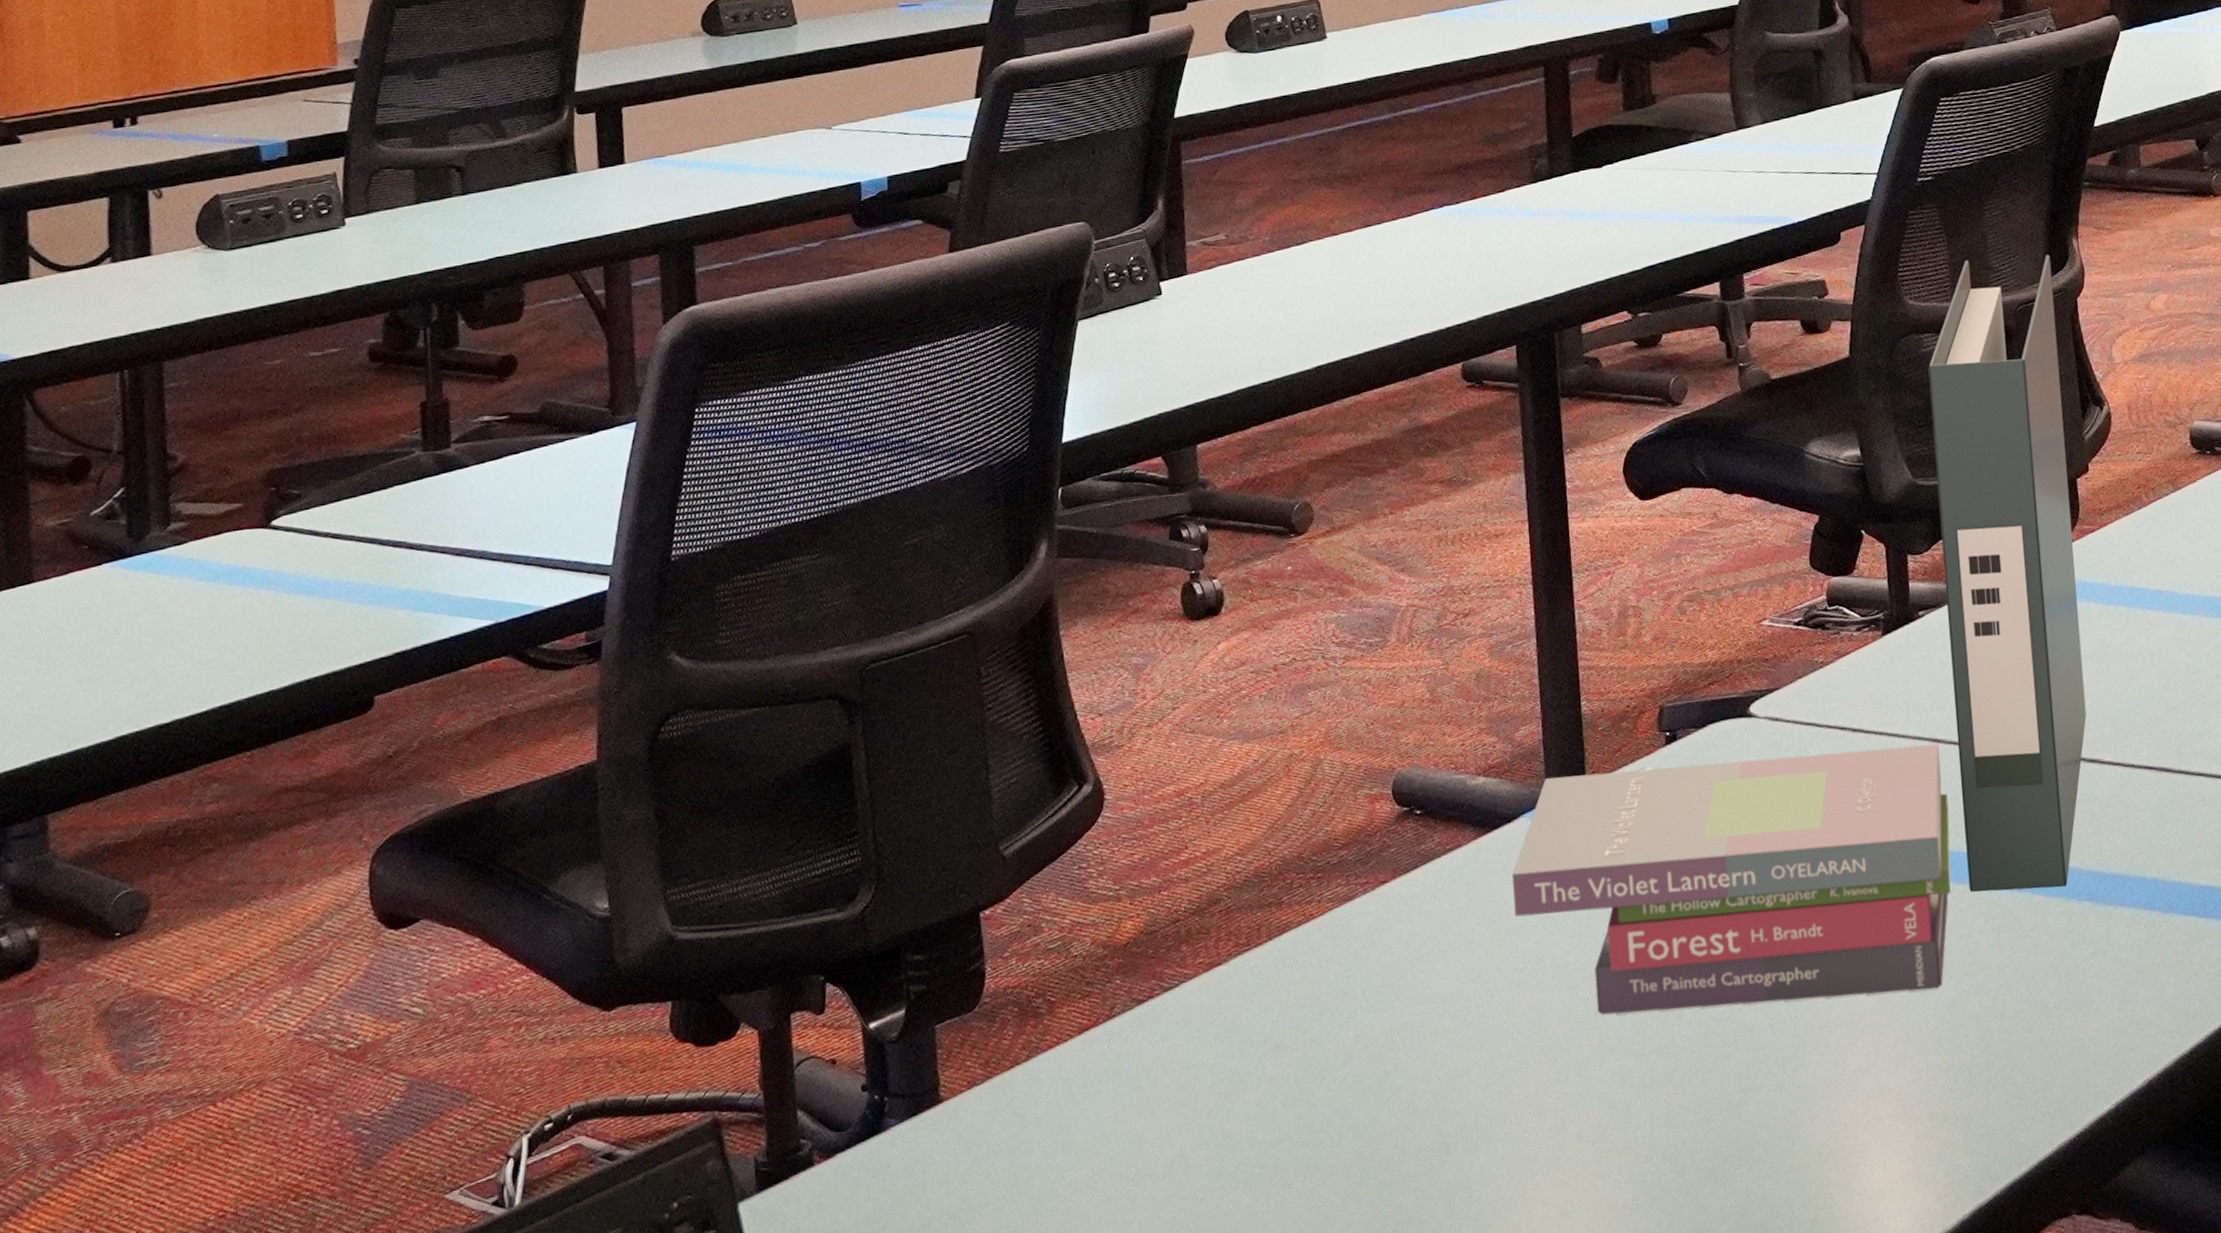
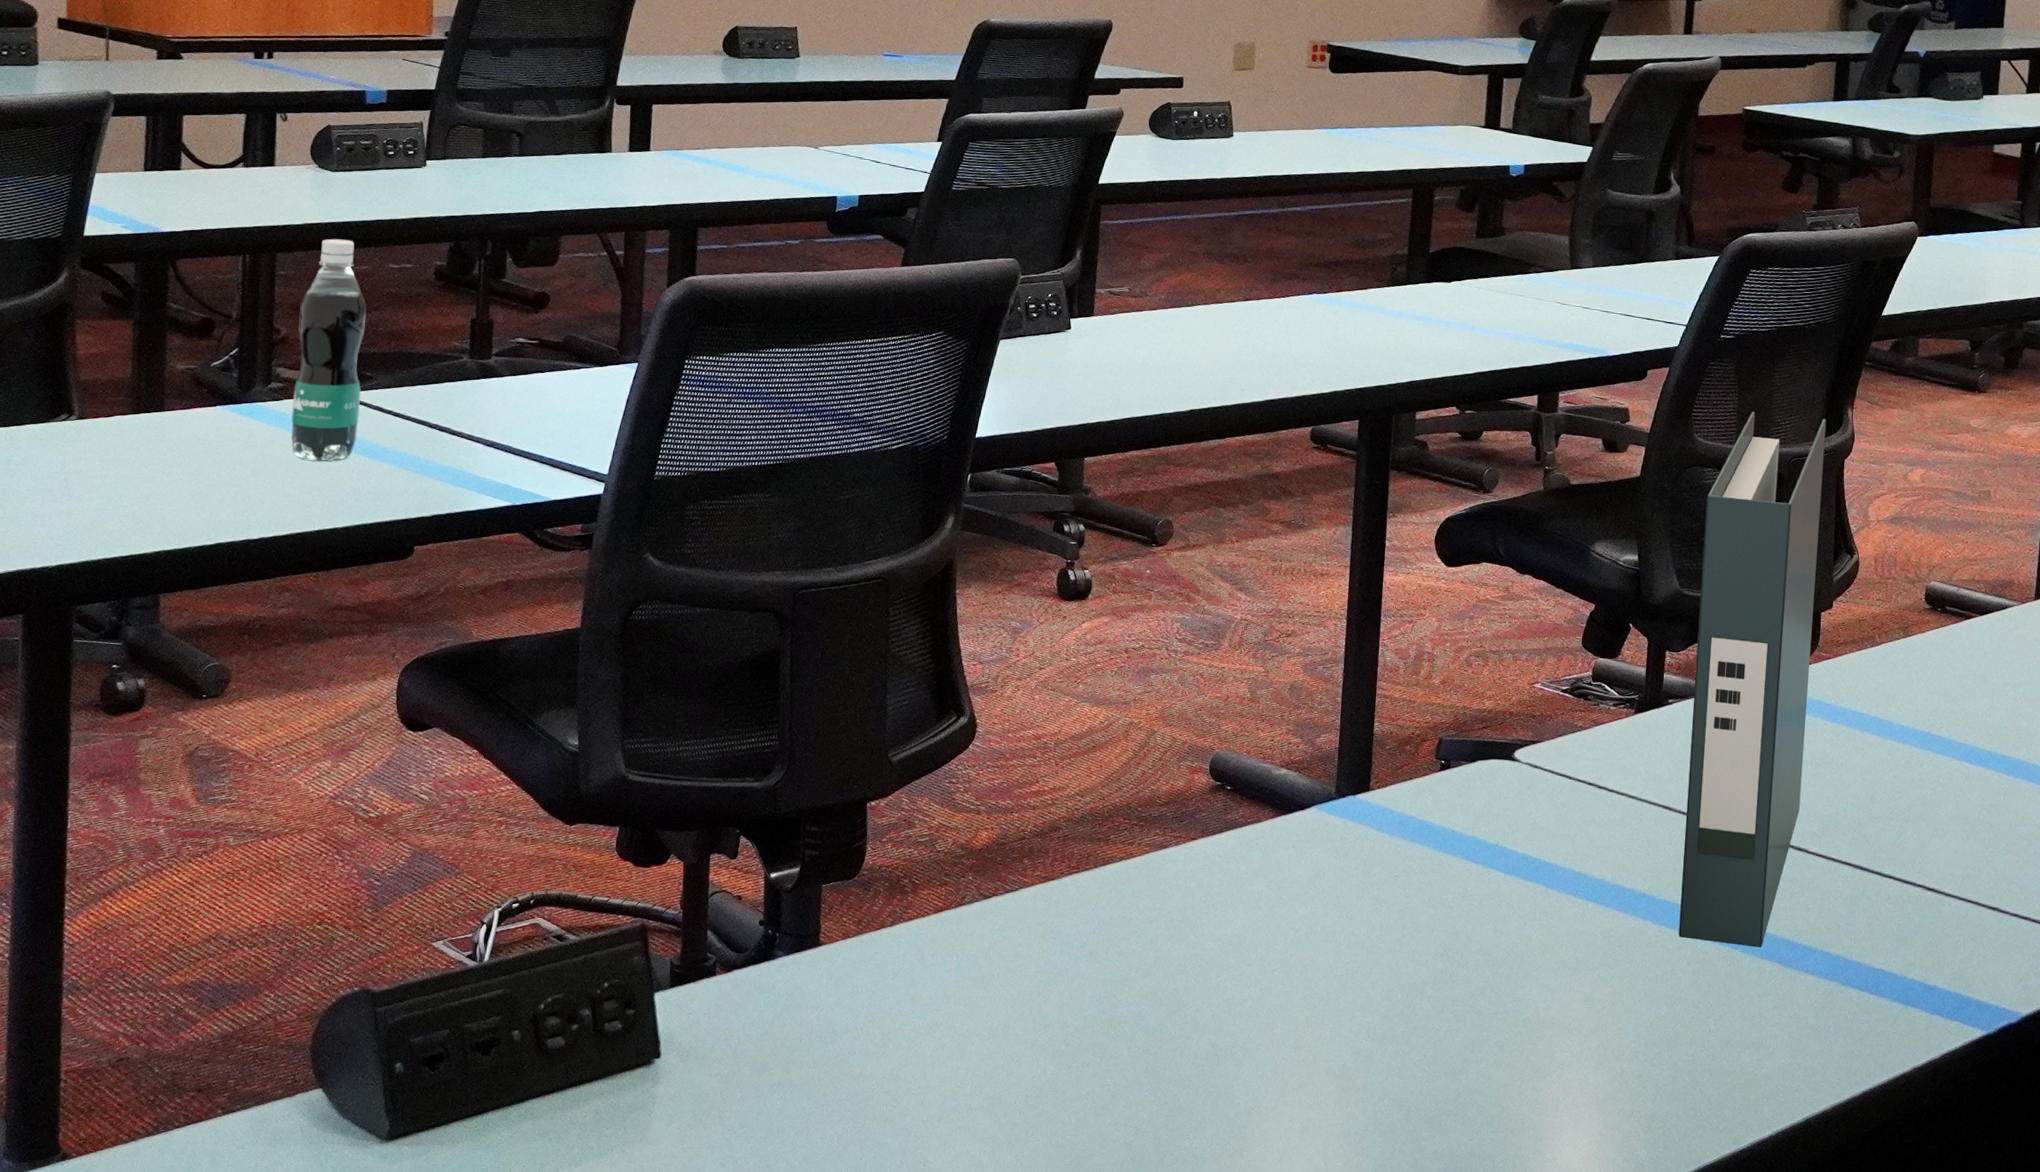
bottle: none [199,330,288,612] -> present [290,239,366,461]
books: present [1512,744,1951,1015] -> none [1296,780,1671,1010]

